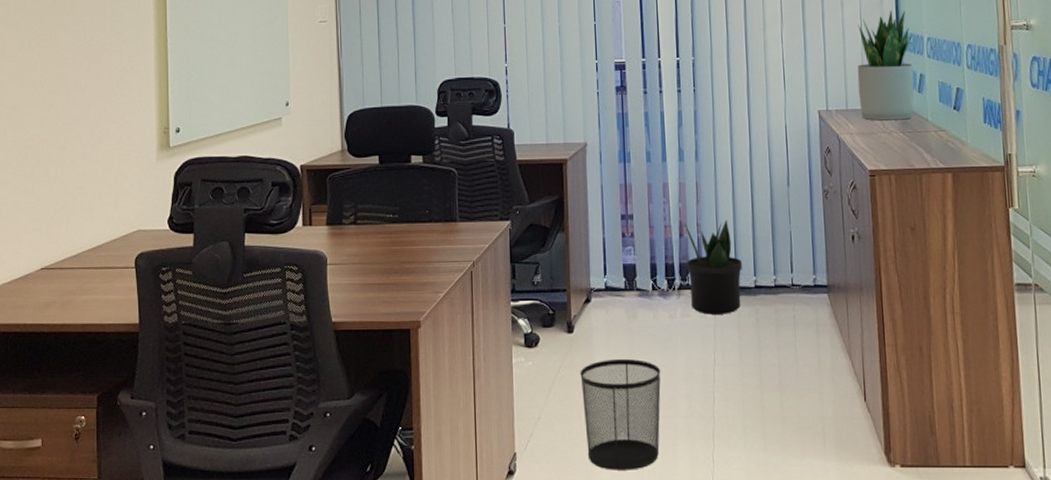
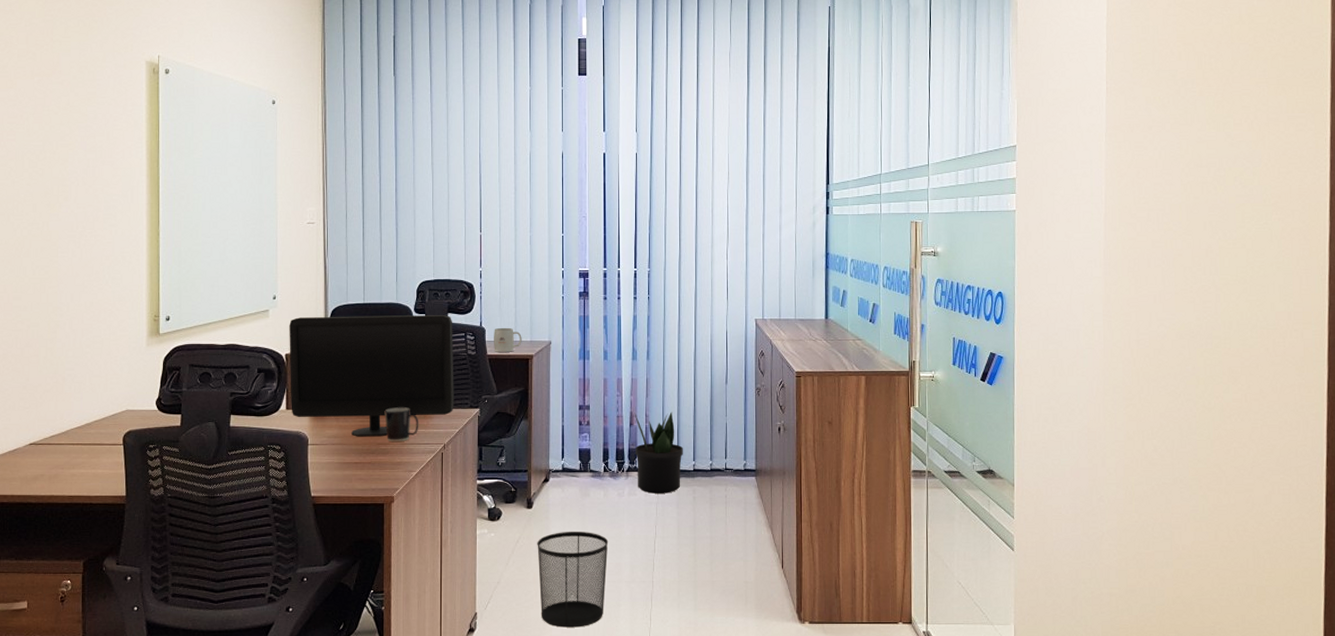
computer monitor: none [303,117,483,255] -> present [289,315,454,437]
mug: none [407,221,445,261] -> present [384,407,419,443]
mug: none [523,128,555,157] -> present [494,327,522,352]
planter: present [857,11,915,121] -> none [790,235,839,330]

